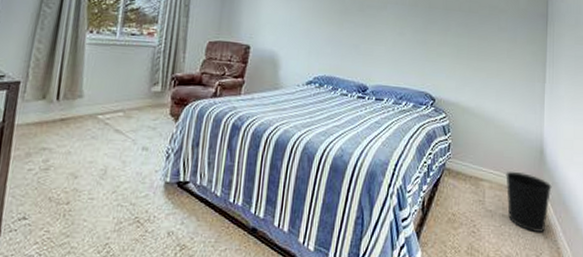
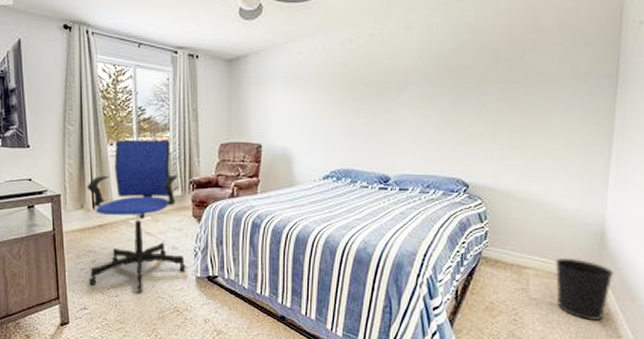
office chair: none [34,28,160,199] -> present [87,139,186,292]

